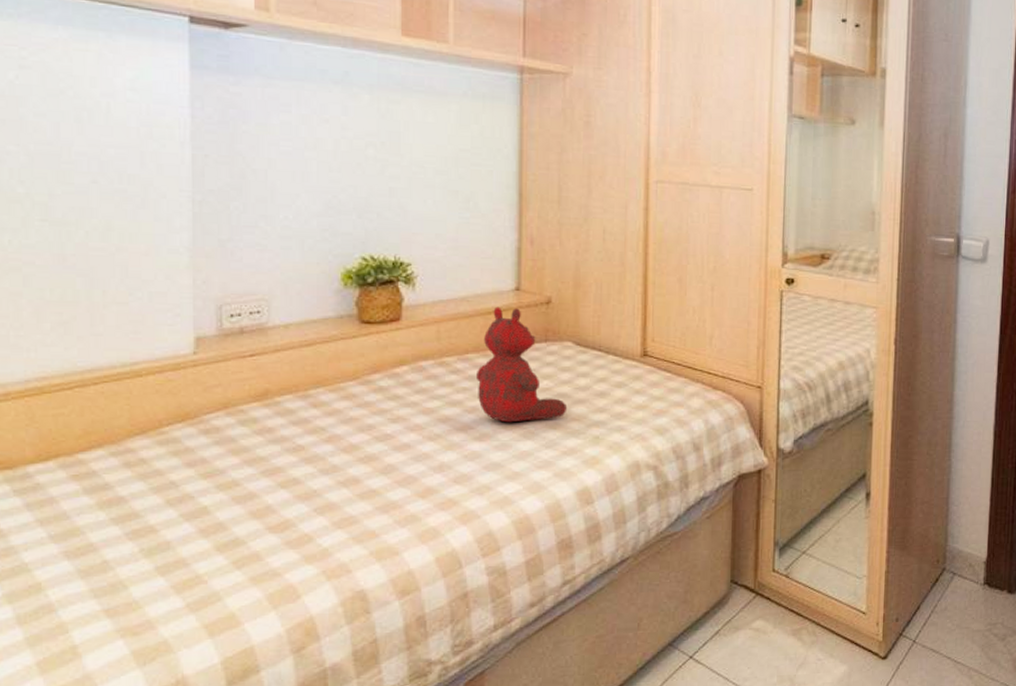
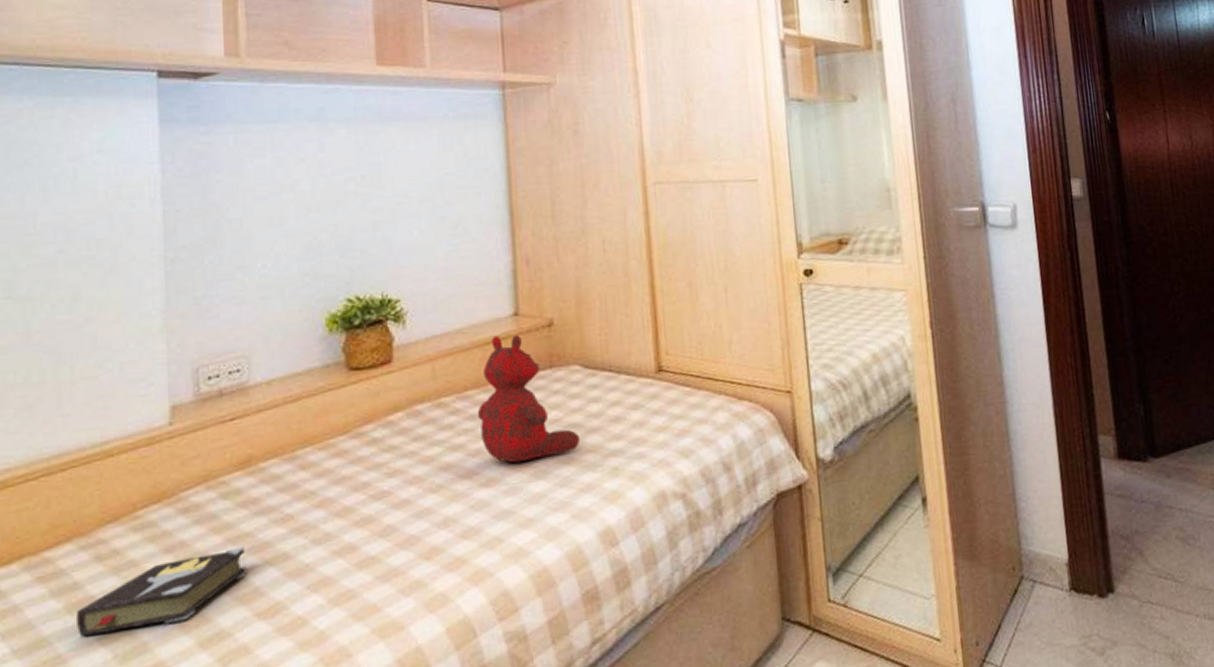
hardback book: none [107,469,261,531] -> present [77,547,247,638]

